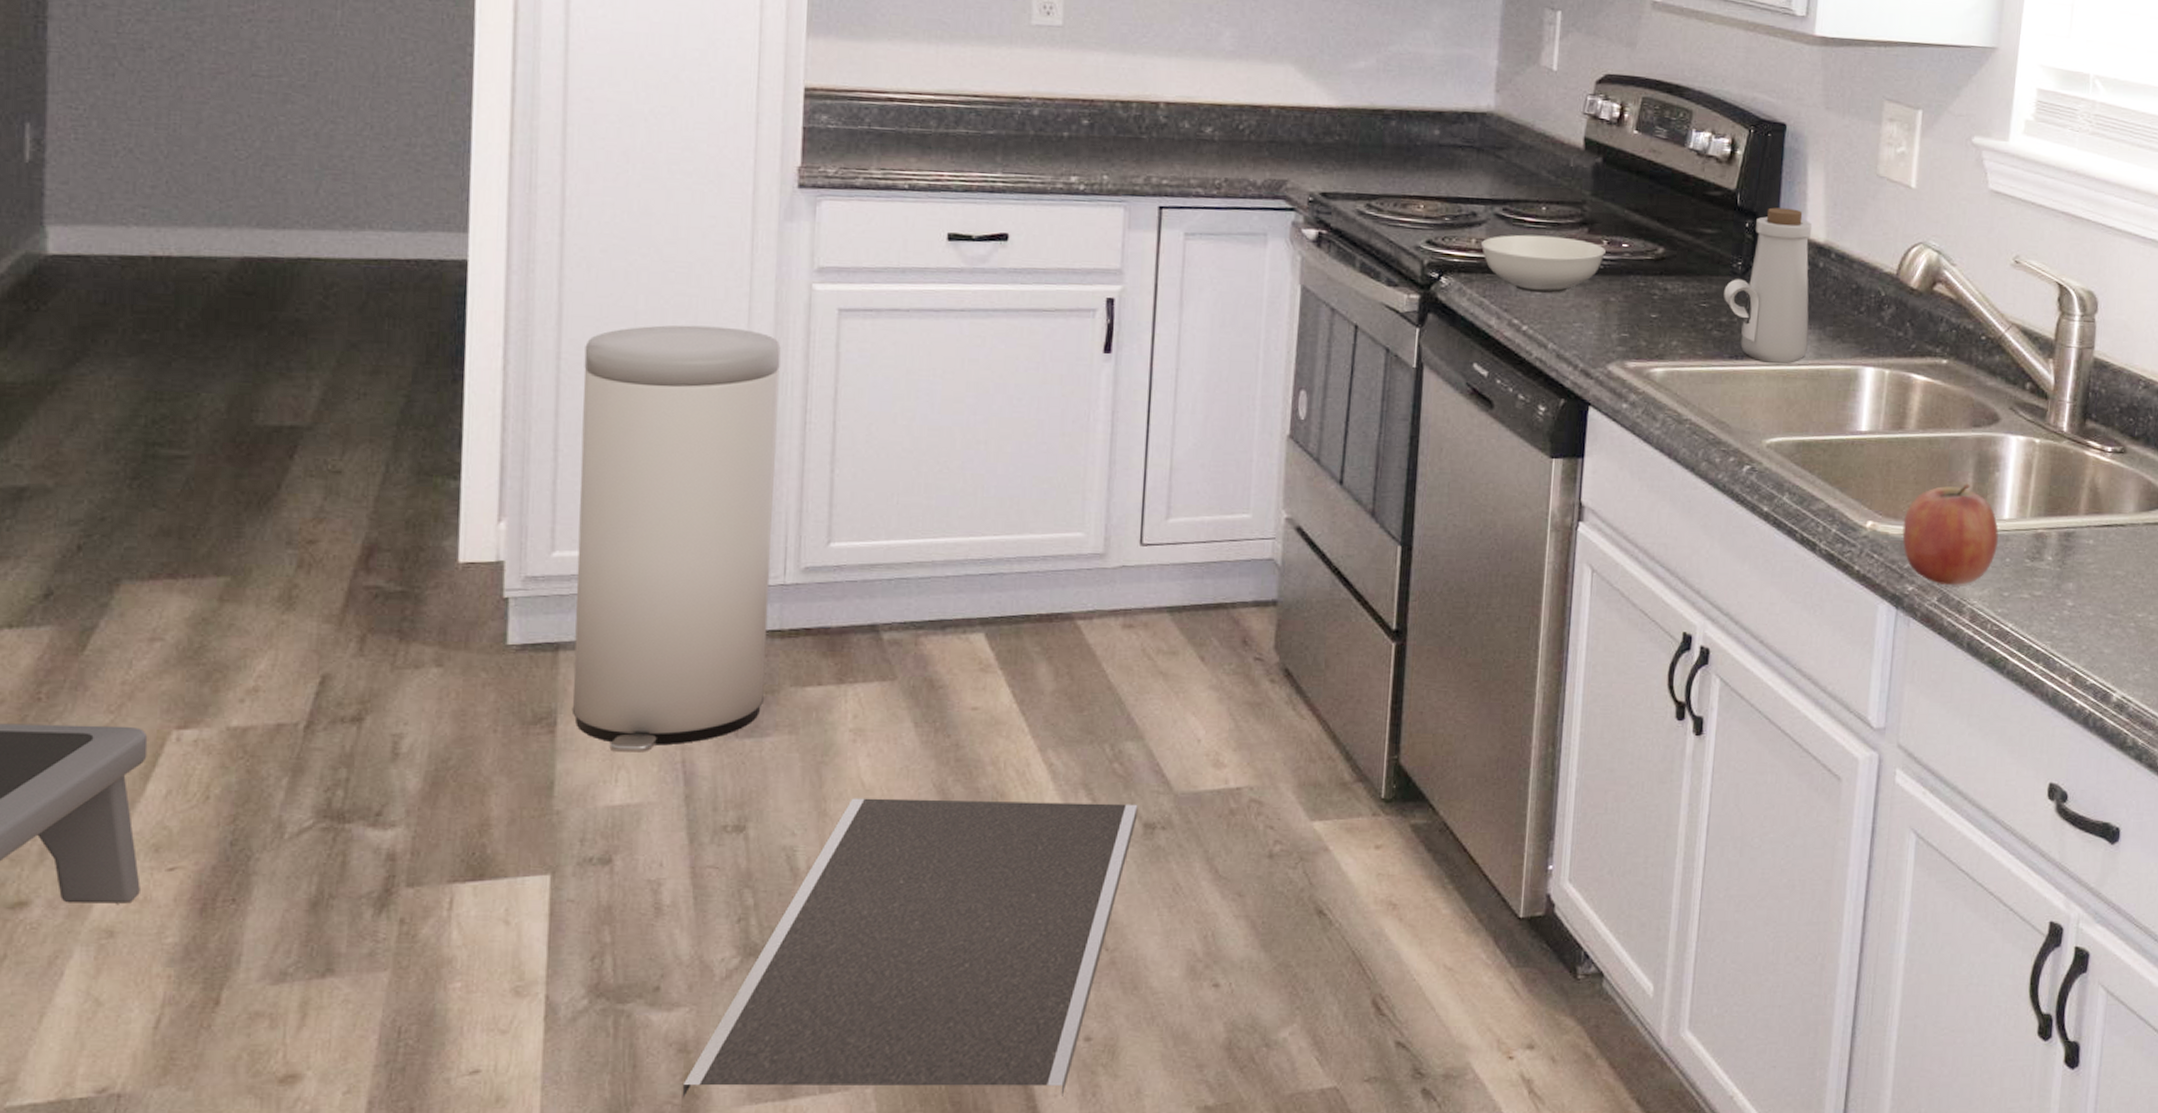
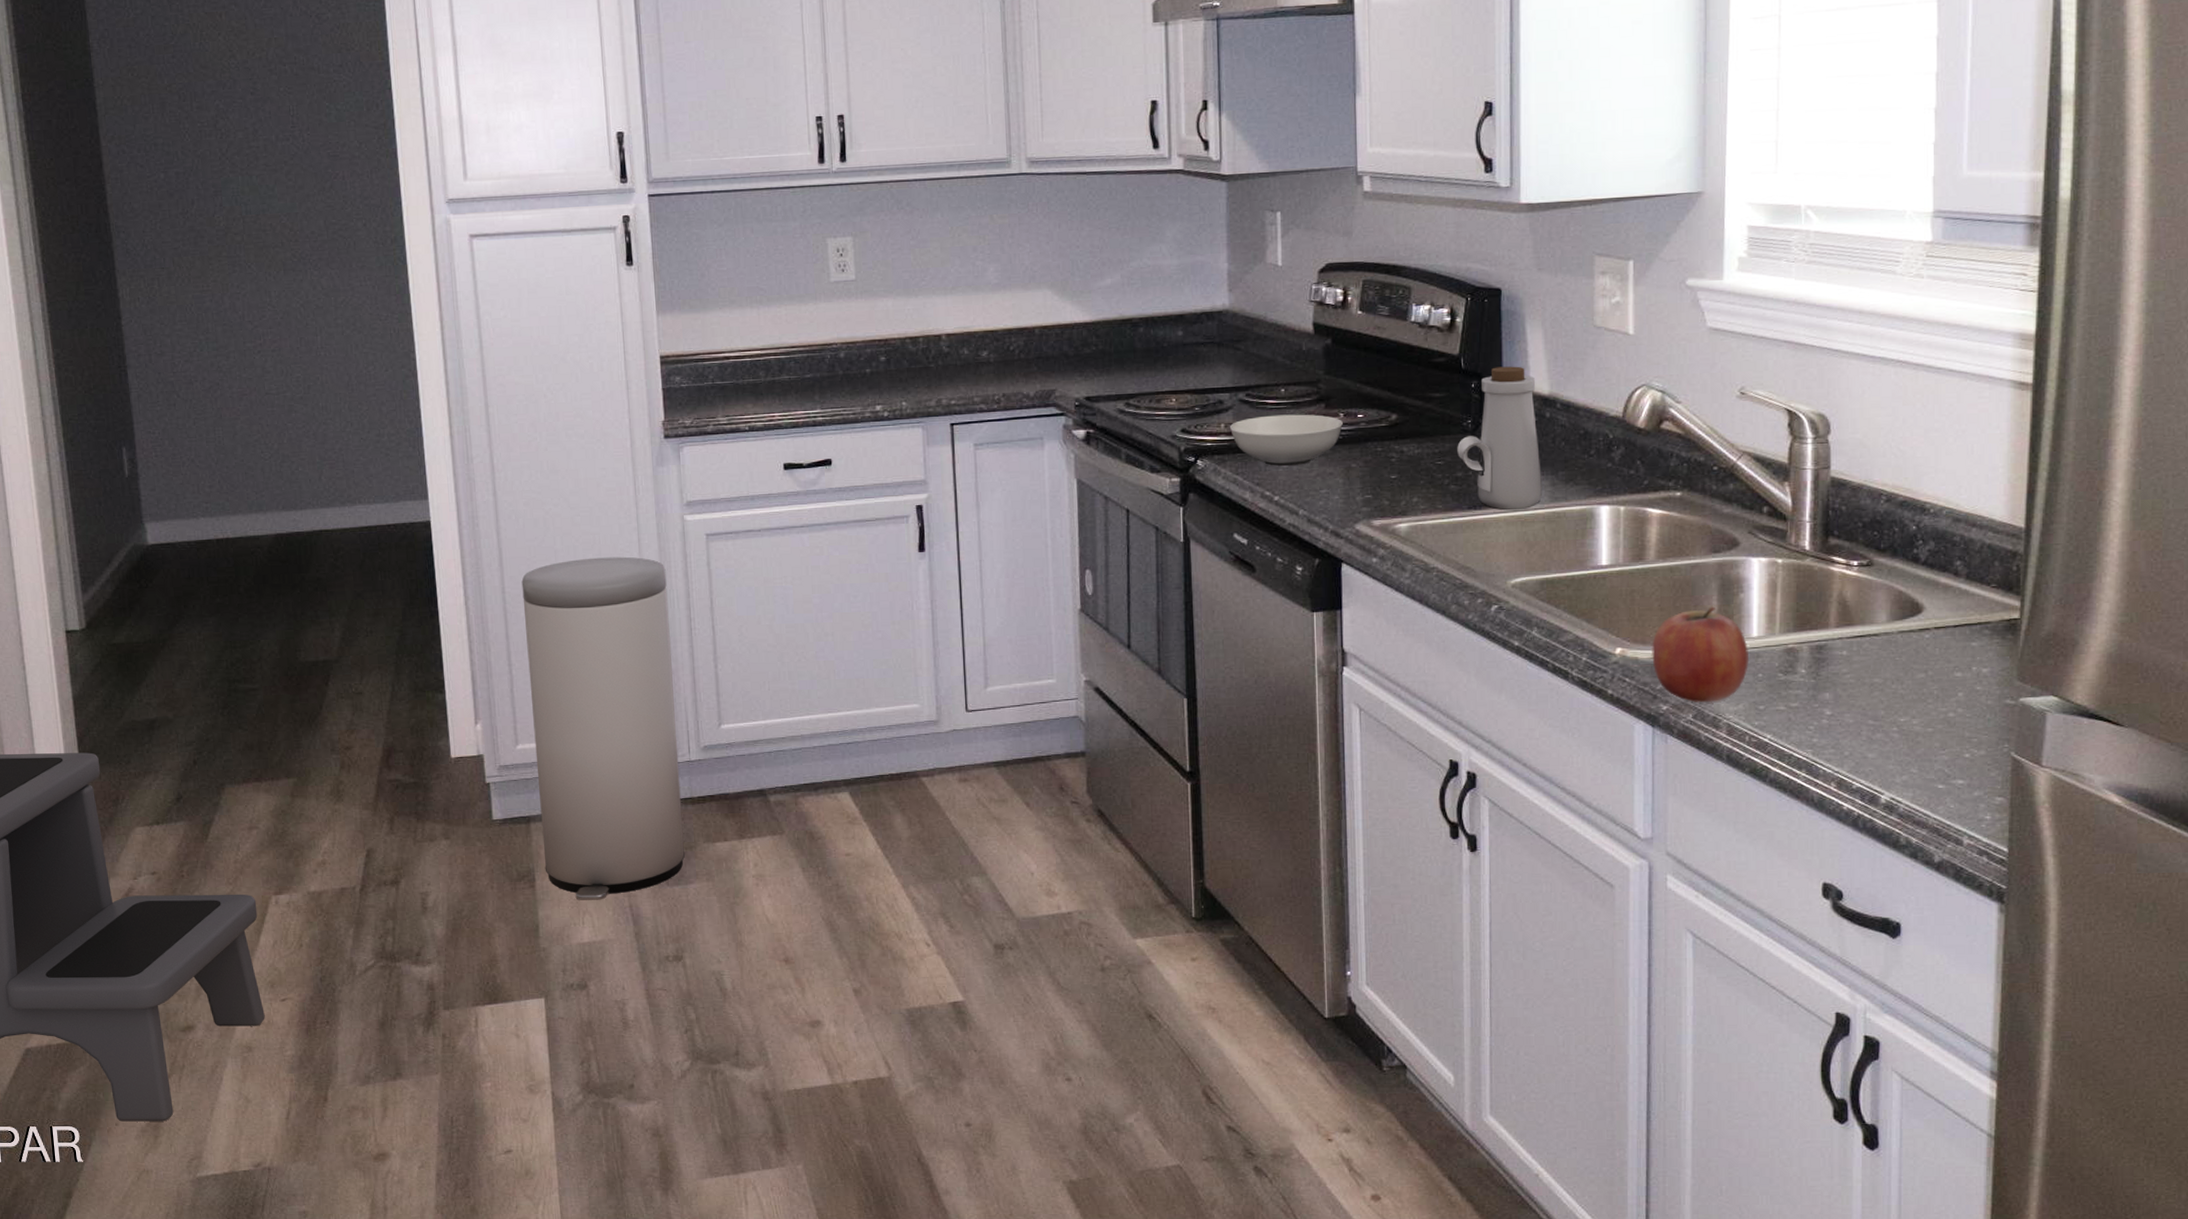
door mat: present [682,798,1138,1097] -> none [659,929,988,1172]

